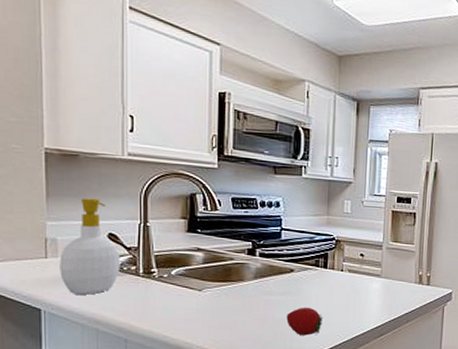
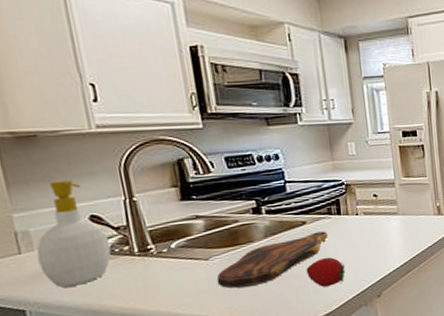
cutting board: none [205,281,312,322] -> present [216,231,328,289]

